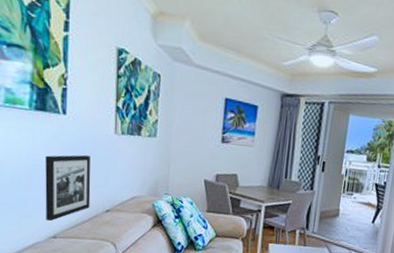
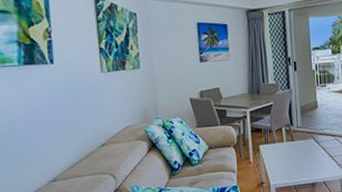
picture frame: present [45,154,91,222] -> none [38,96,86,166]

